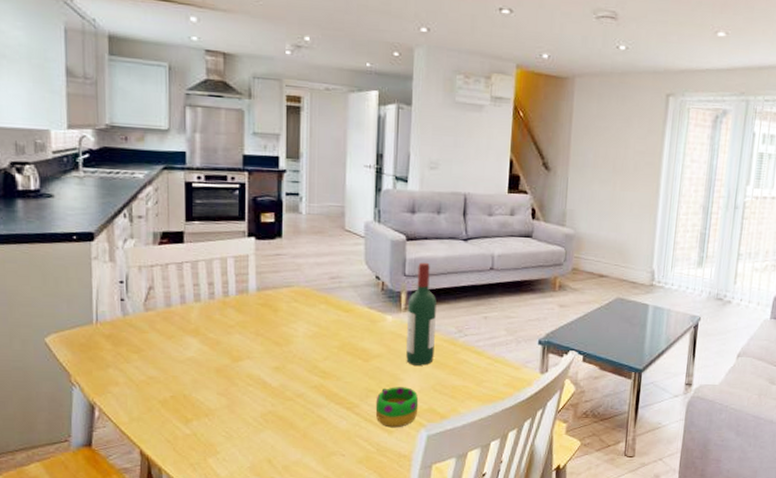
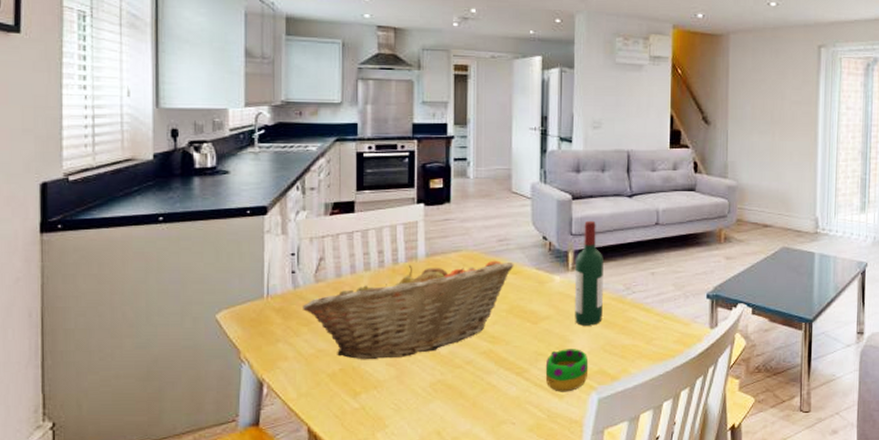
fruit basket: none [133,297,346,389] -> present [303,260,514,360]

